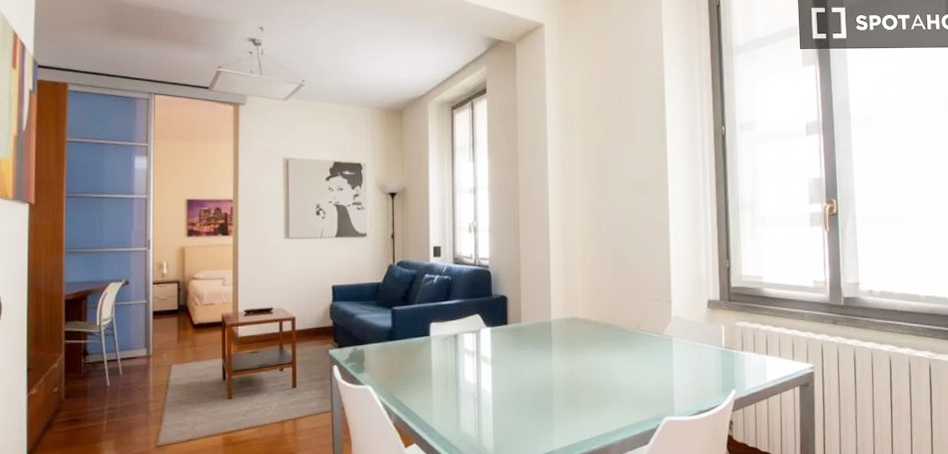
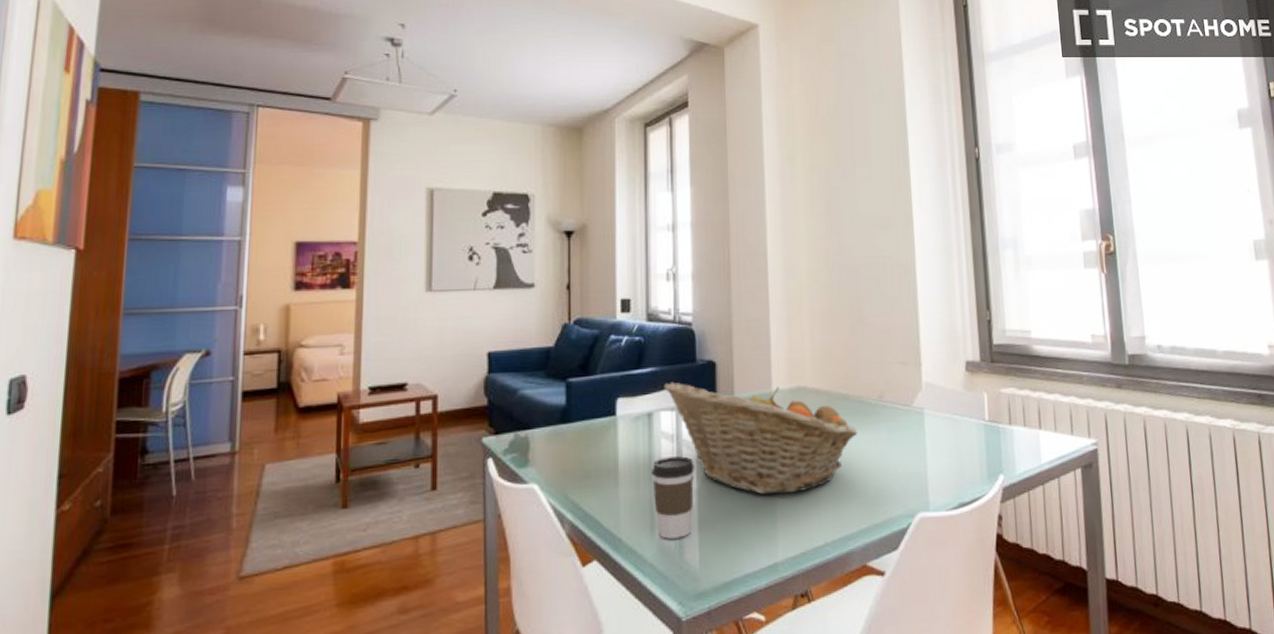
coffee cup: none [457,368,491,430] -> present [652,456,695,539]
fruit basket: none [466,311,619,400] -> present [663,381,858,495]

